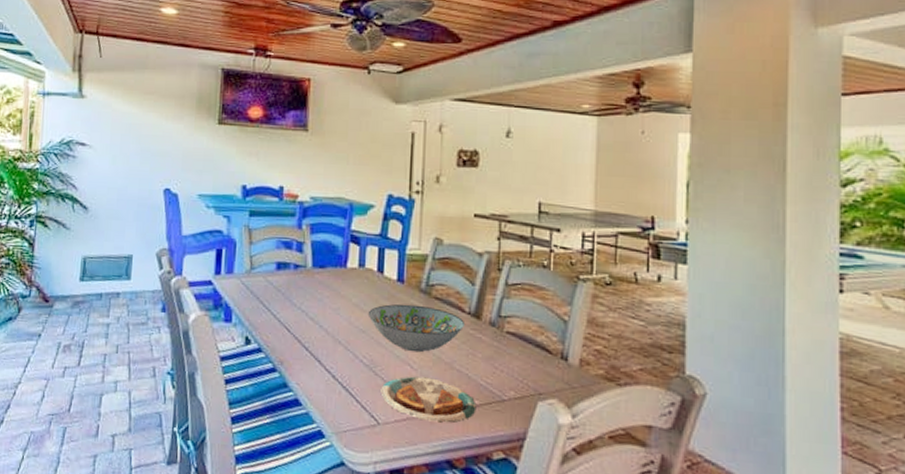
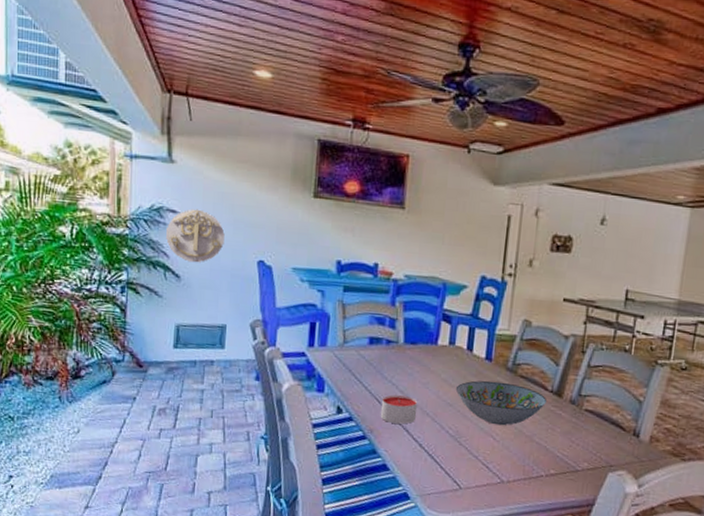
wall decoration: none [75,141,132,194] -> present [166,209,225,263]
candle: none [290,322,329,354] -> present [380,394,418,424]
plate: present [380,376,477,424] -> none [464,447,552,490]

